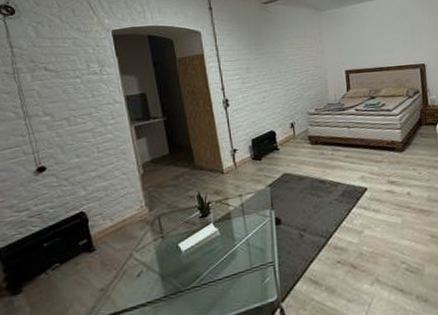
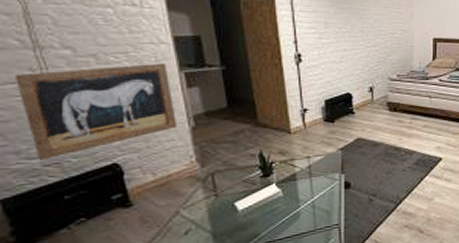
wall art: none [11,119,130,213] -> present [15,63,178,160]

